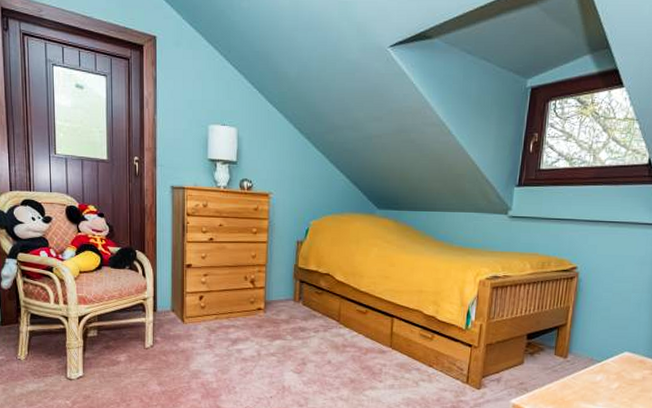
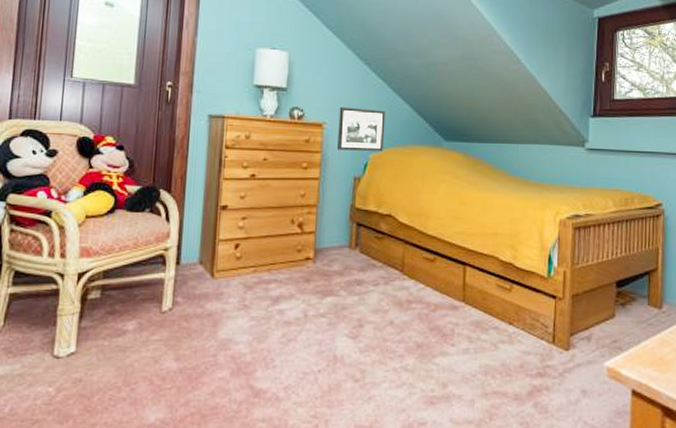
picture frame: none [282,178,324,218] -> present [337,106,385,151]

